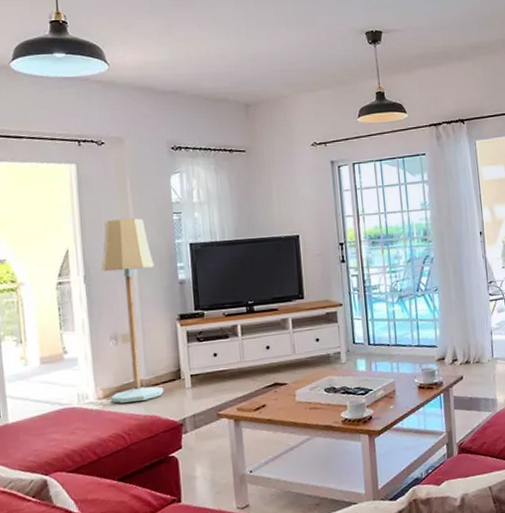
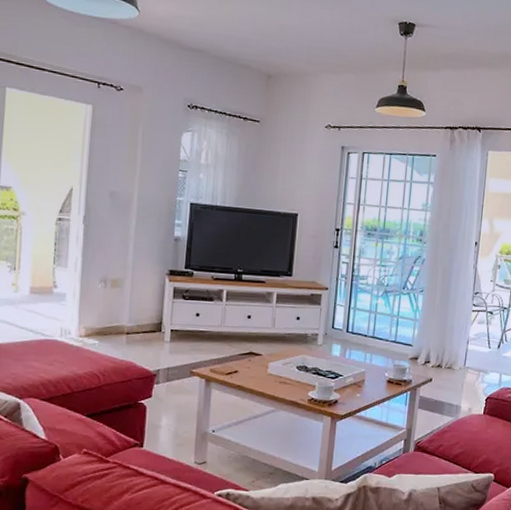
floor lamp: present [101,218,164,404] -> none [91,166,153,346]

